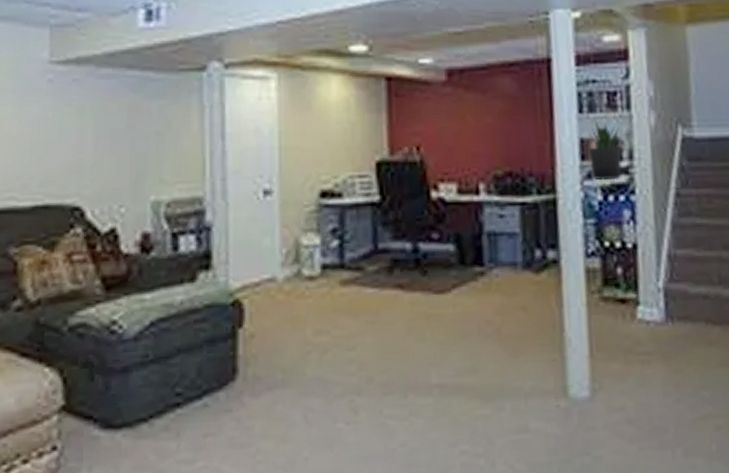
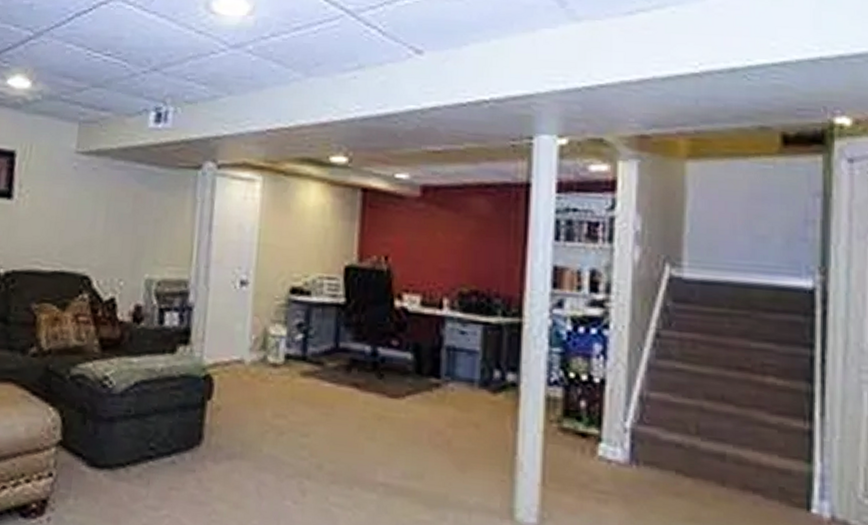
planter: present [588,119,622,180] -> none [561,248,599,311]

